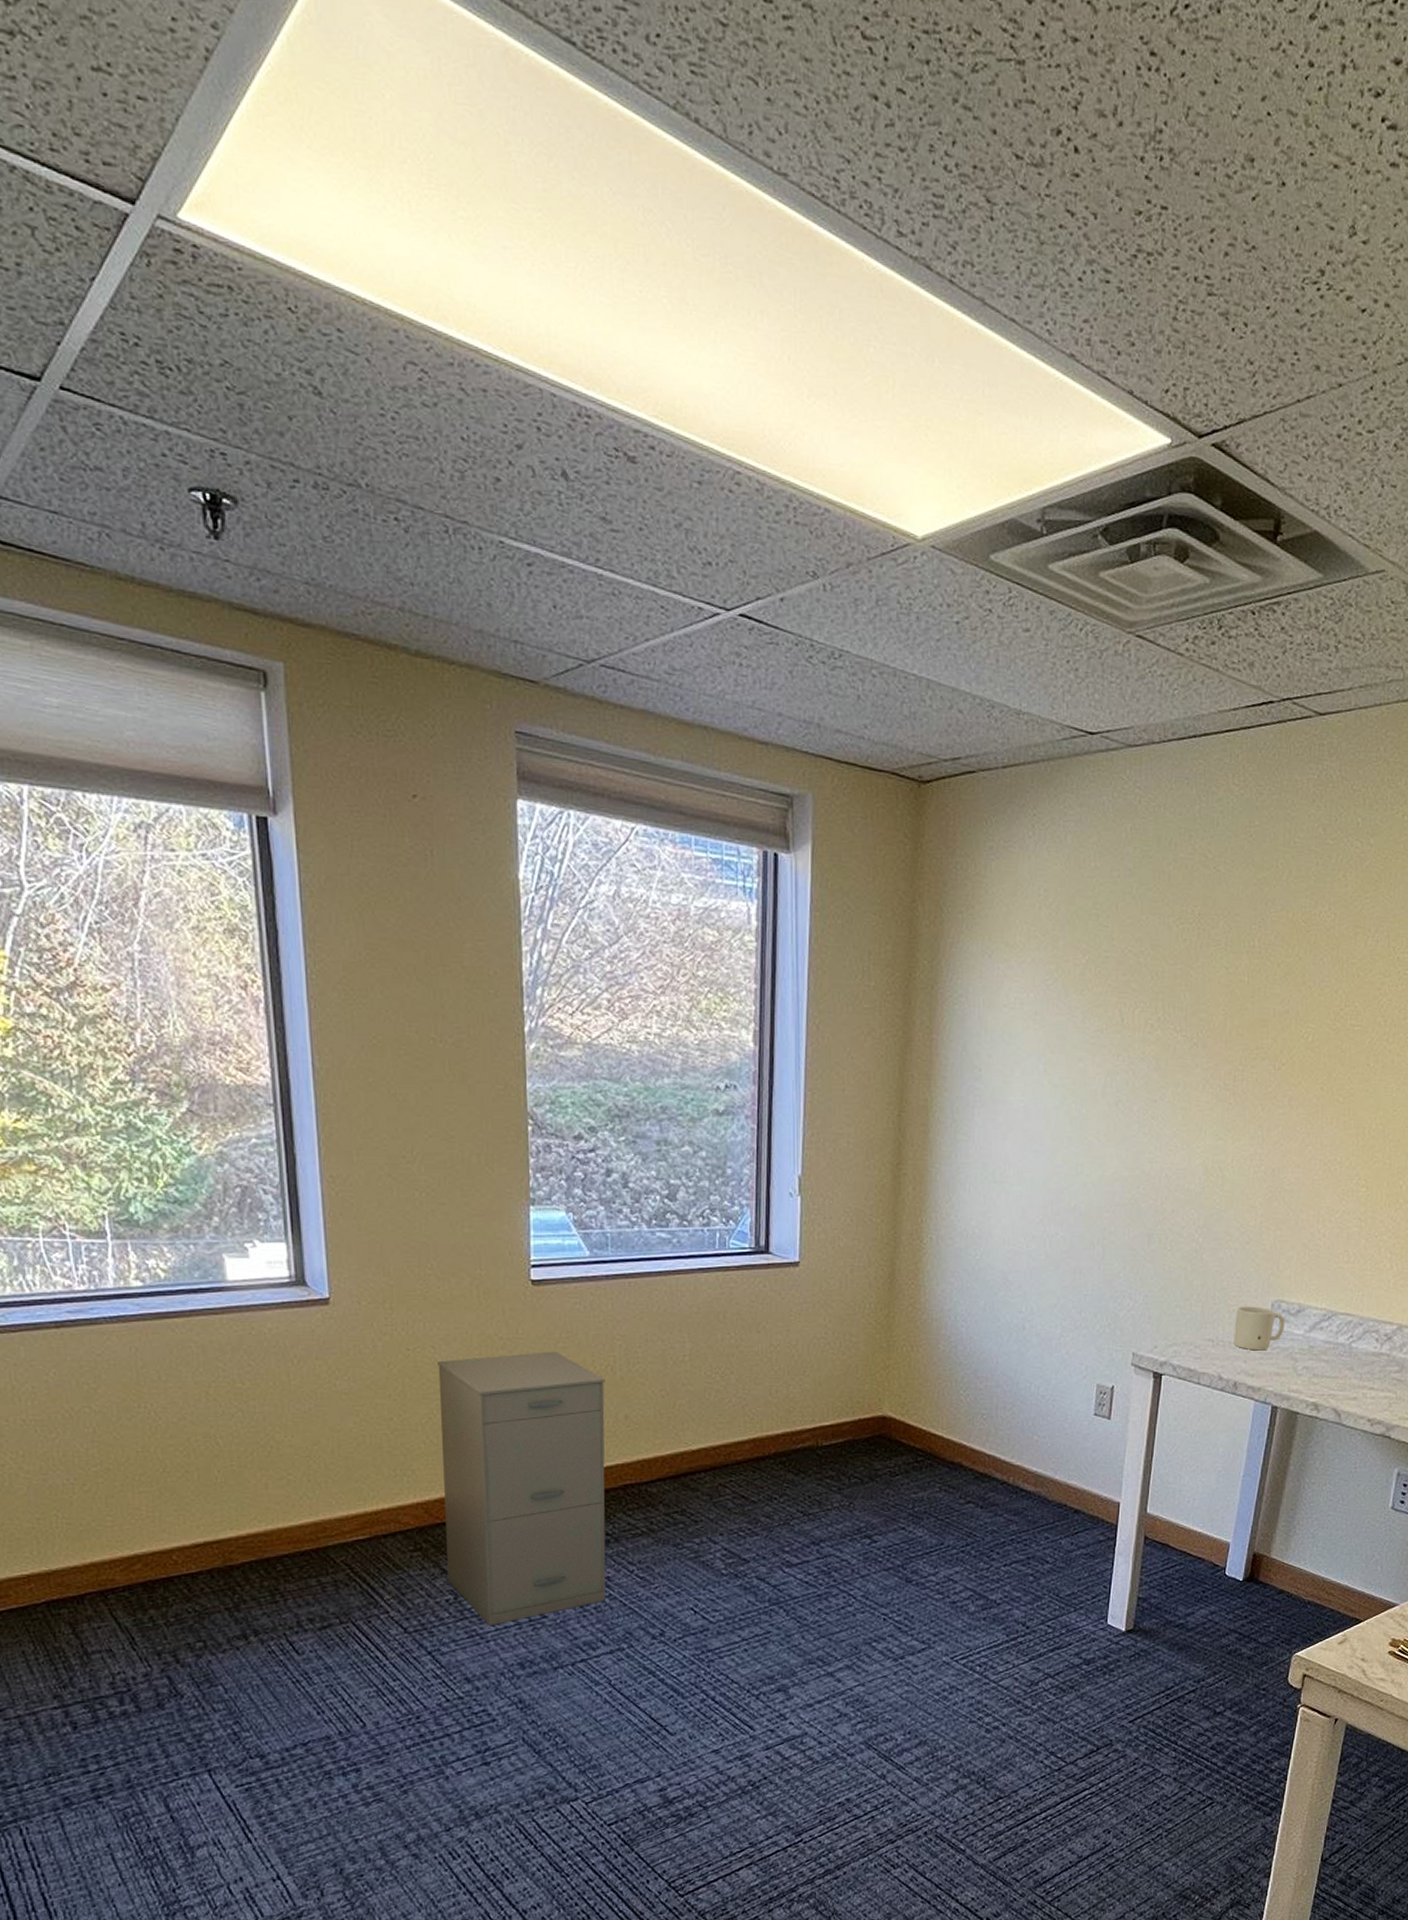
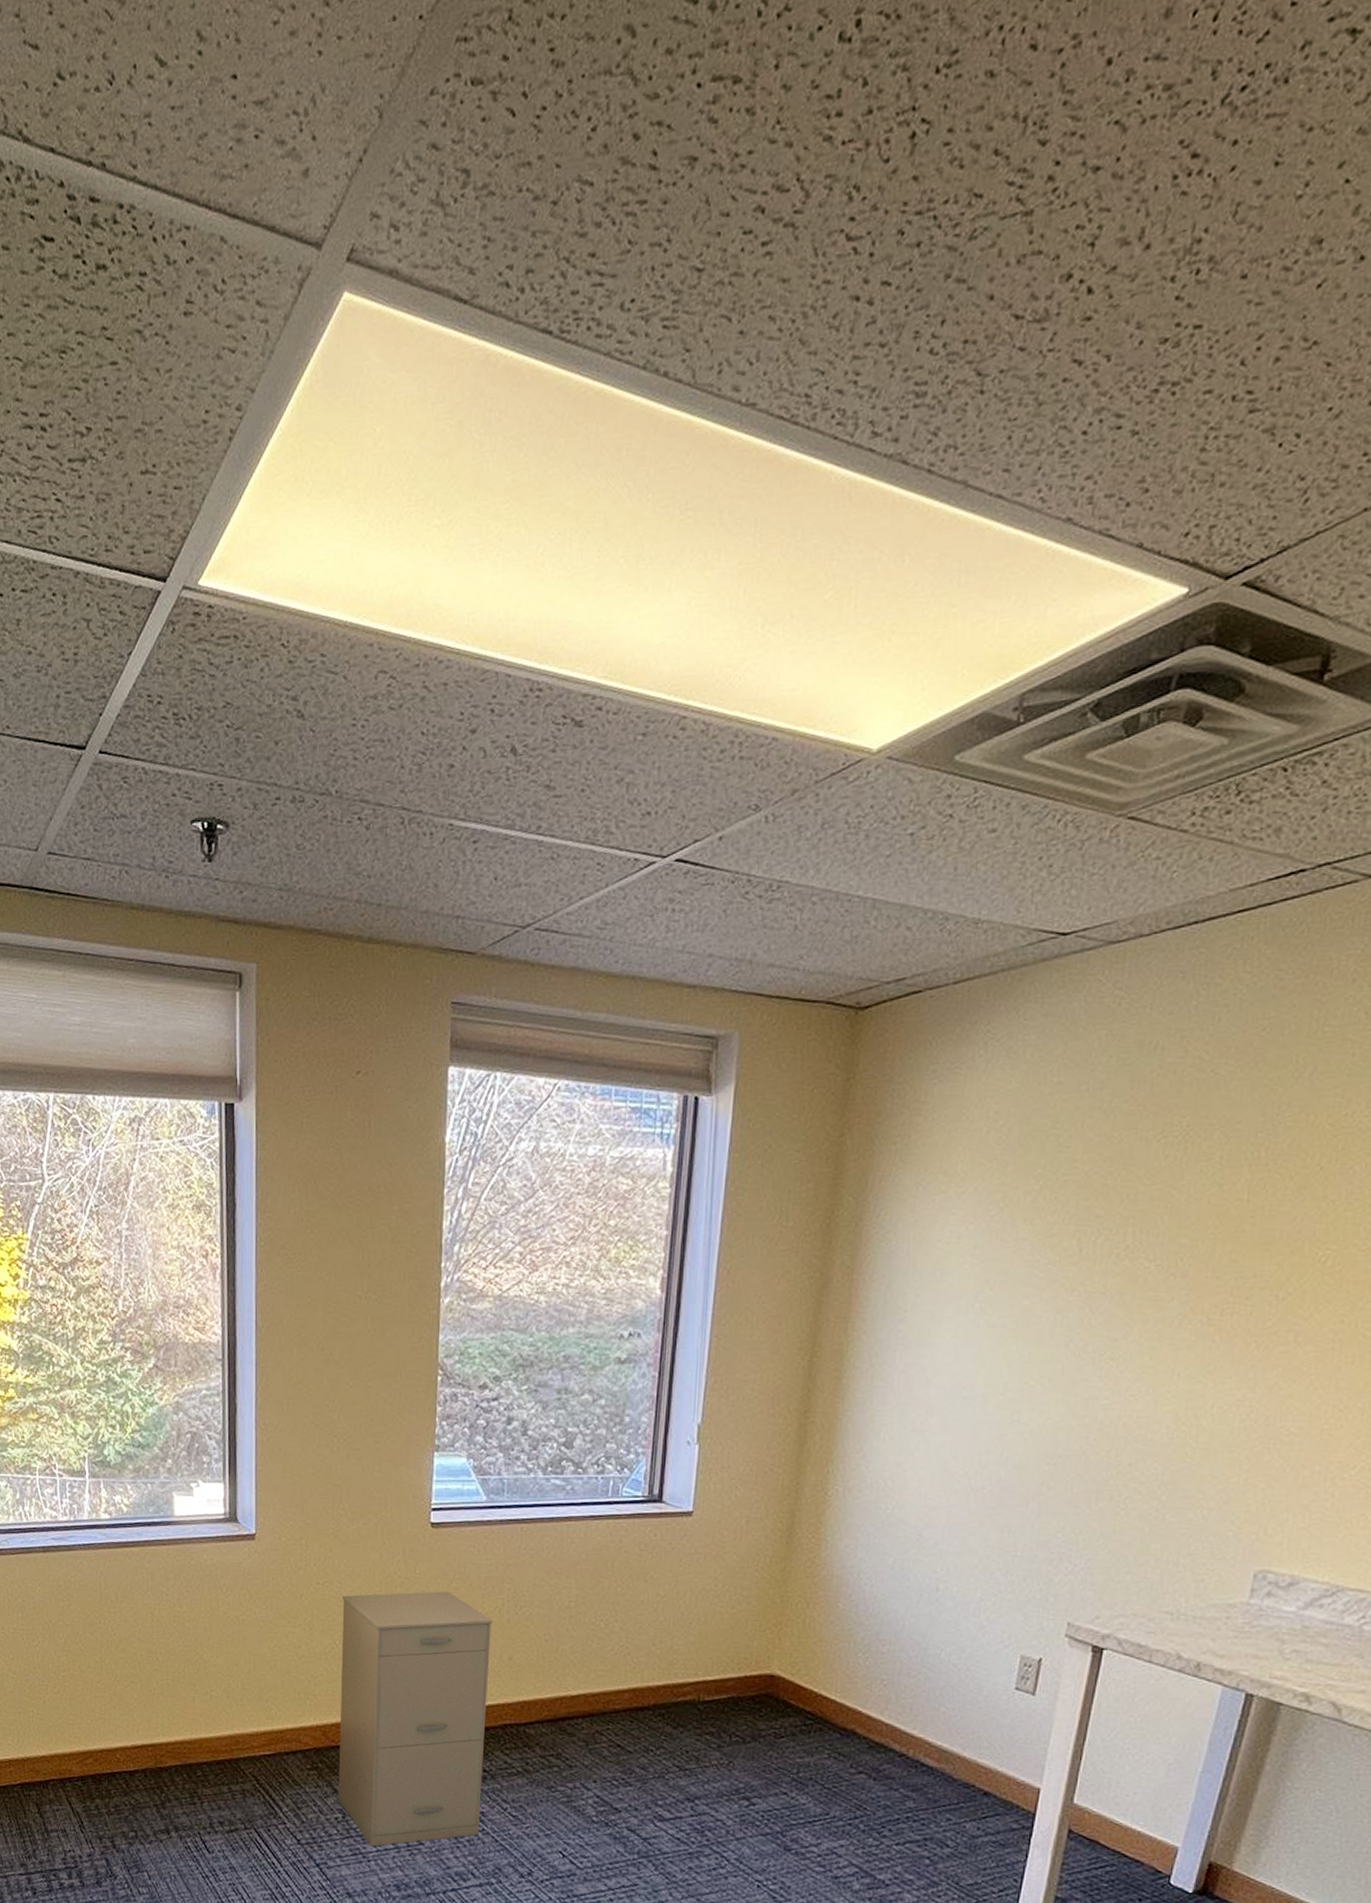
mug: present [1233,1306,1285,1351] -> none [1199,1575,1271,1628]

